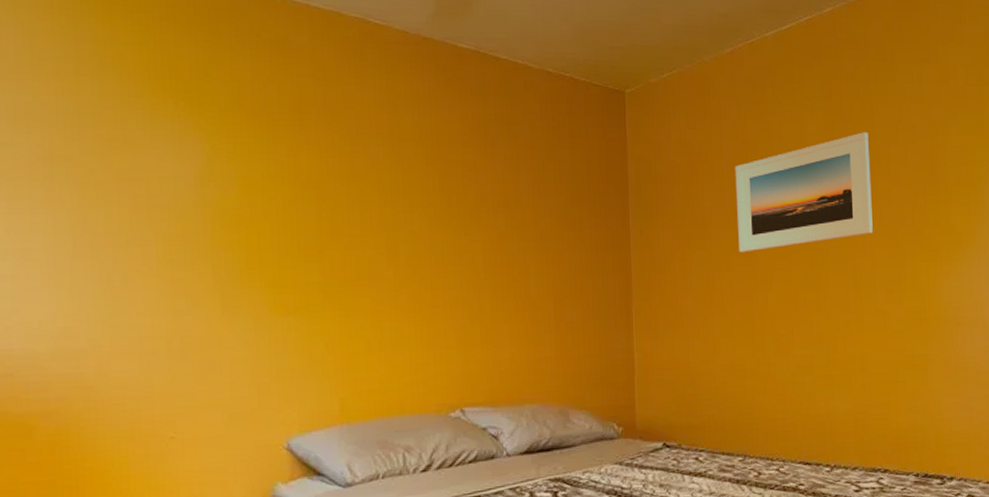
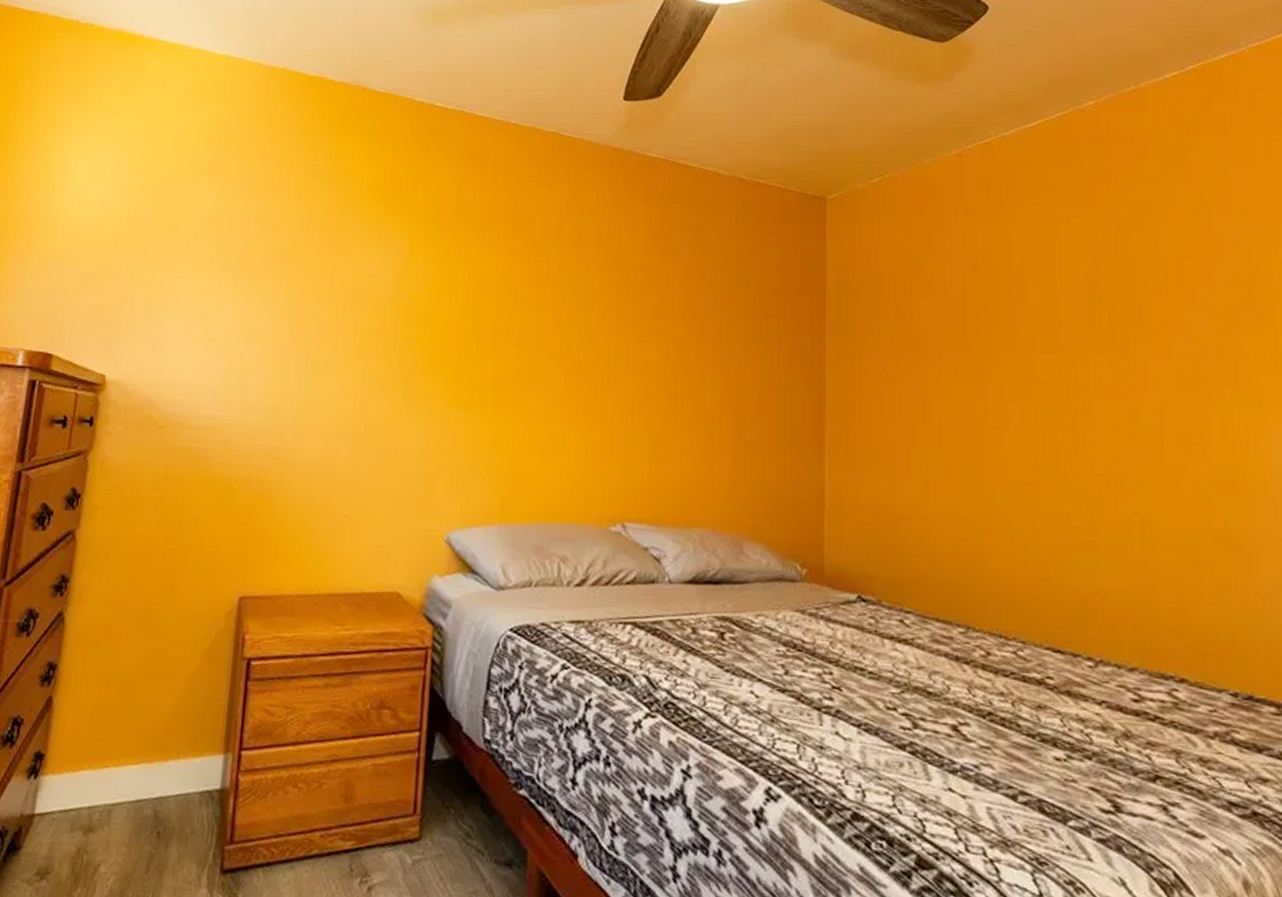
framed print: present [735,132,873,253] -> none [960,243,1158,380]

